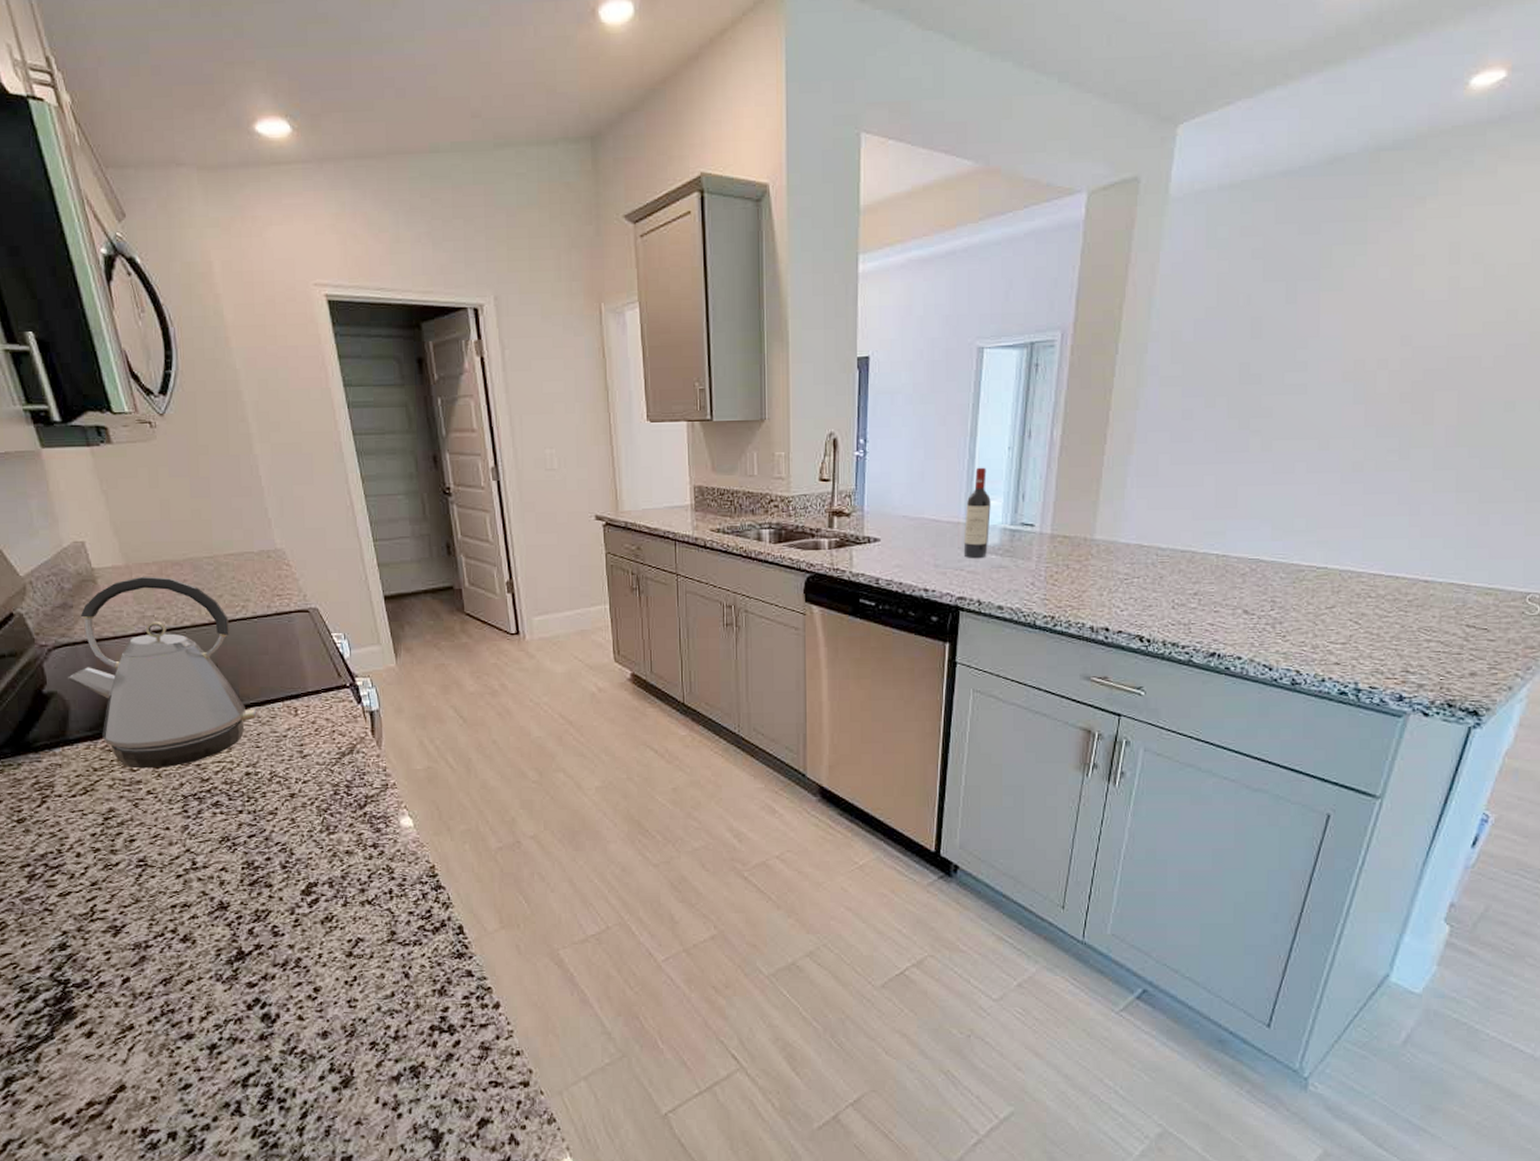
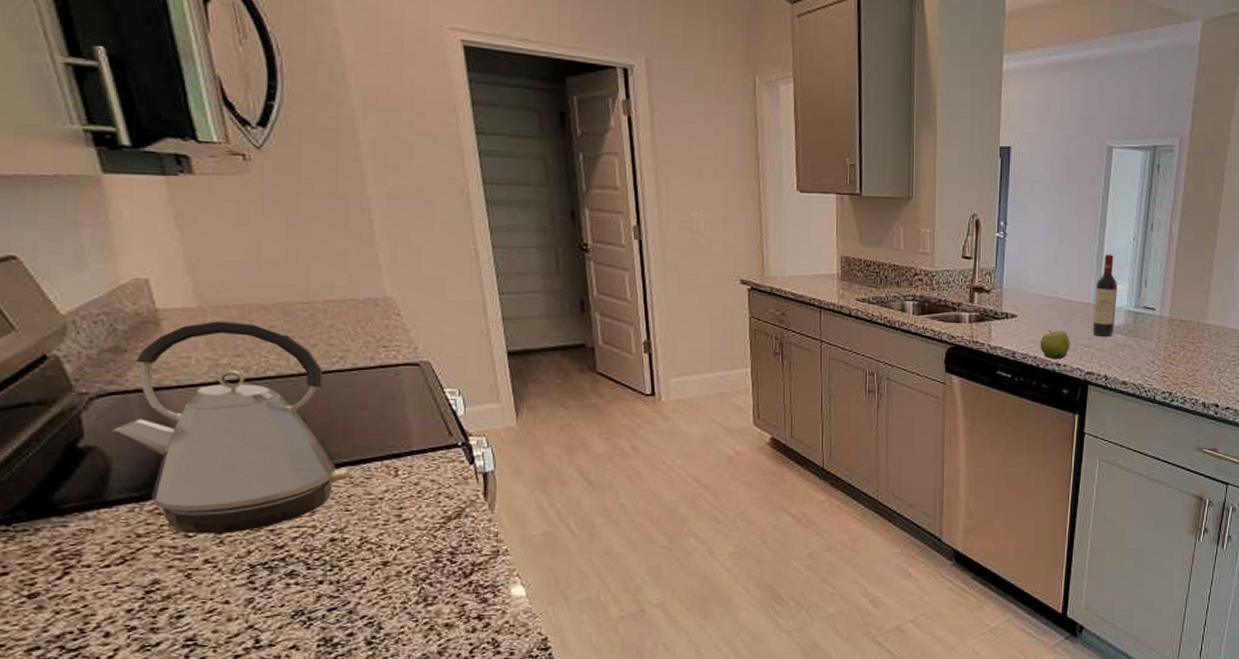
fruit: none [906,553,939,585] -> present [1040,330,1070,360]

